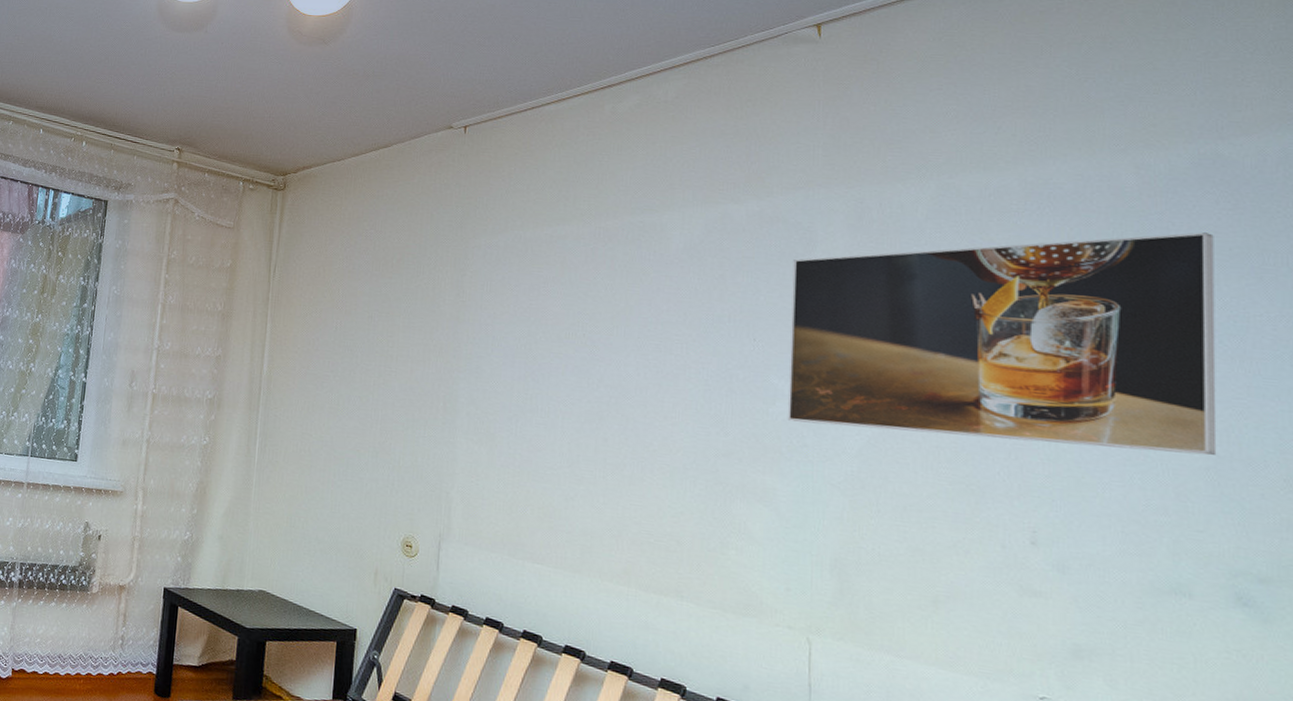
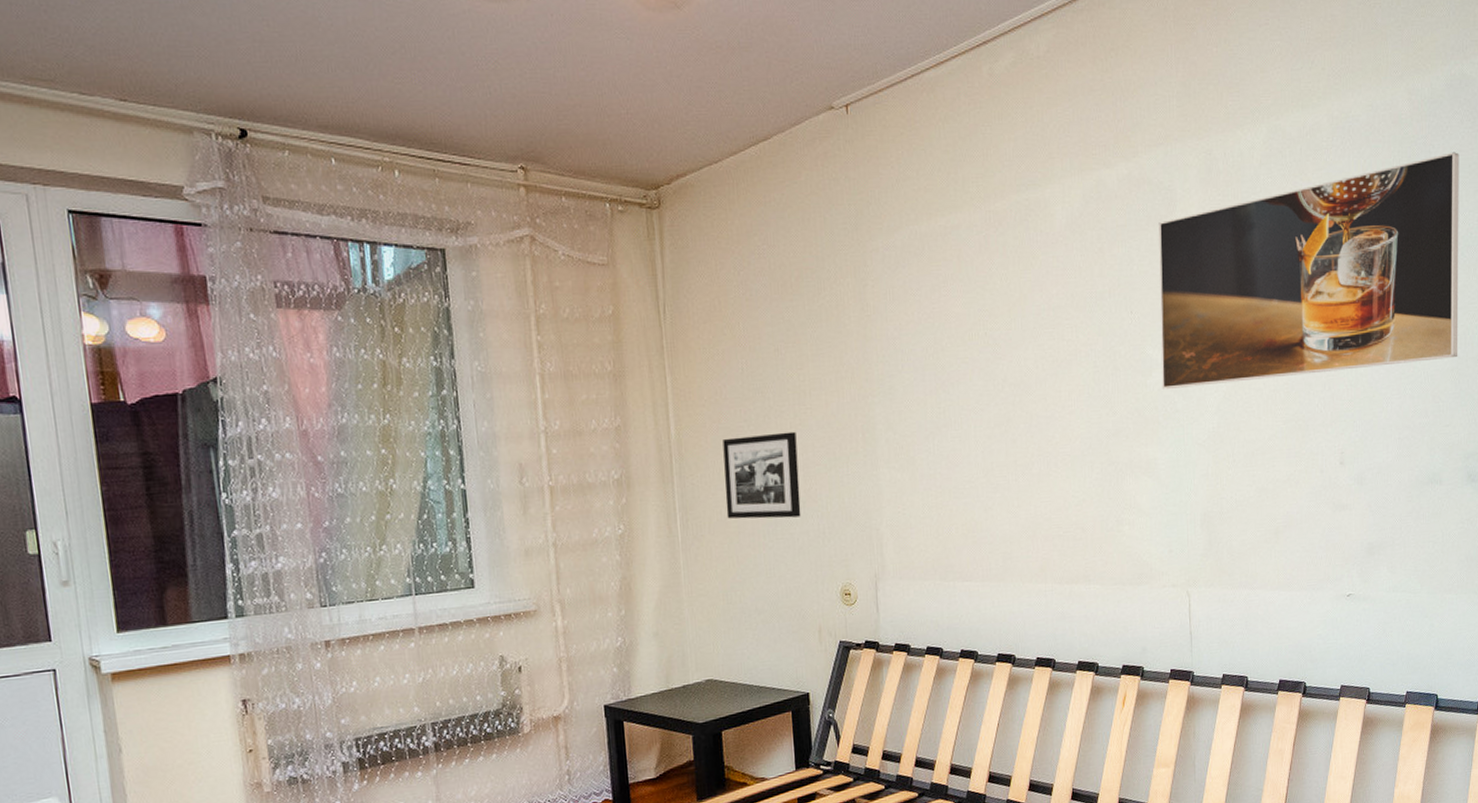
picture frame: none [302,383,378,465] -> present [723,431,801,519]

